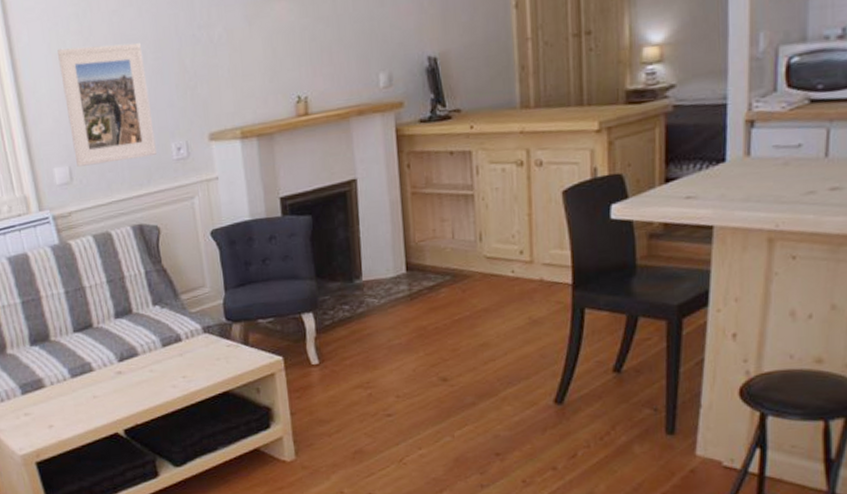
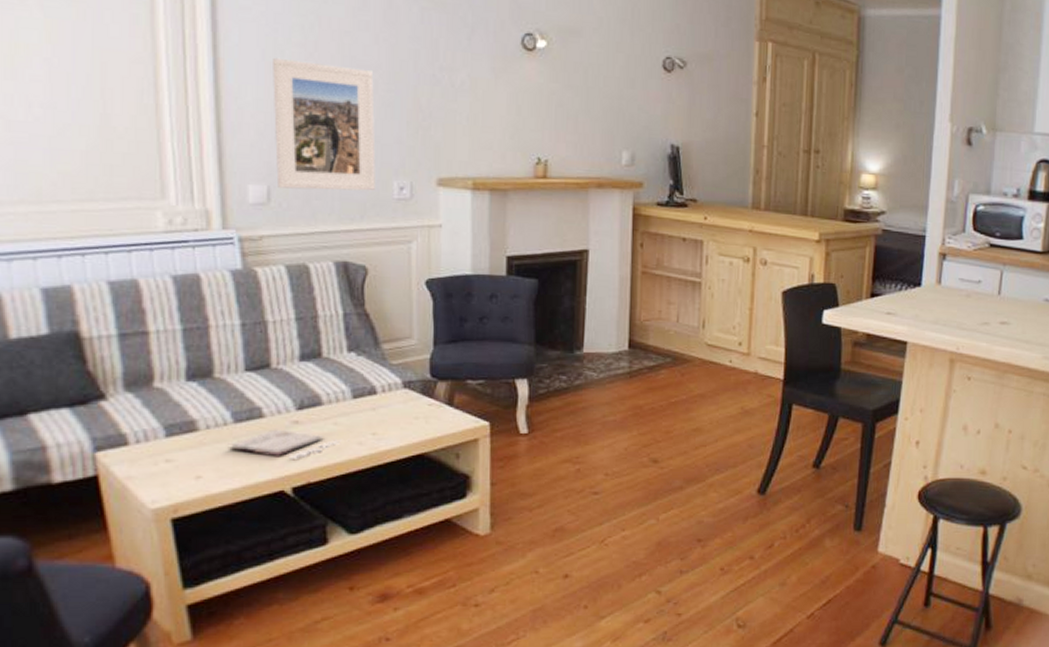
magazine: none [69,380,165,405] -> present [228,429,349,459]

